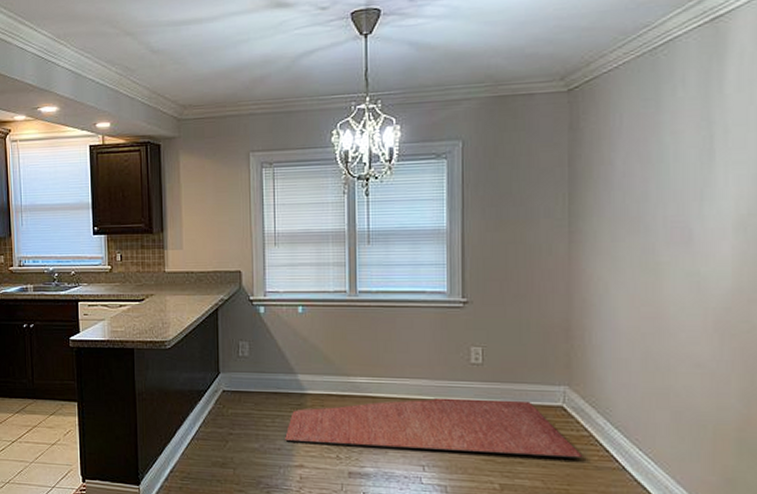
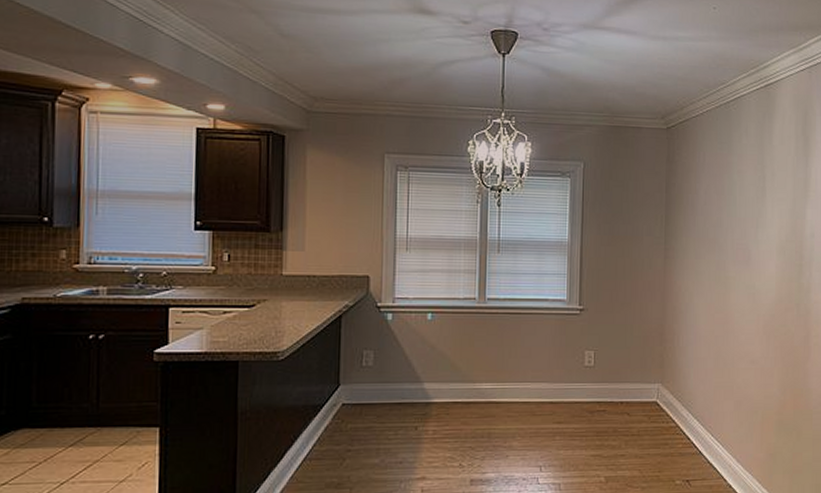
rug: present [285,397,583,459] -> none [408,398,671,454]

